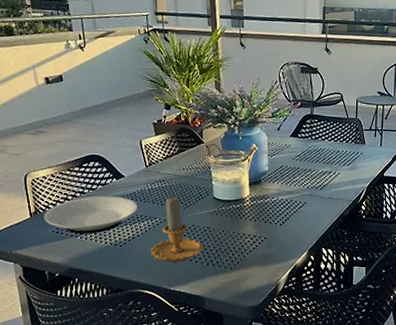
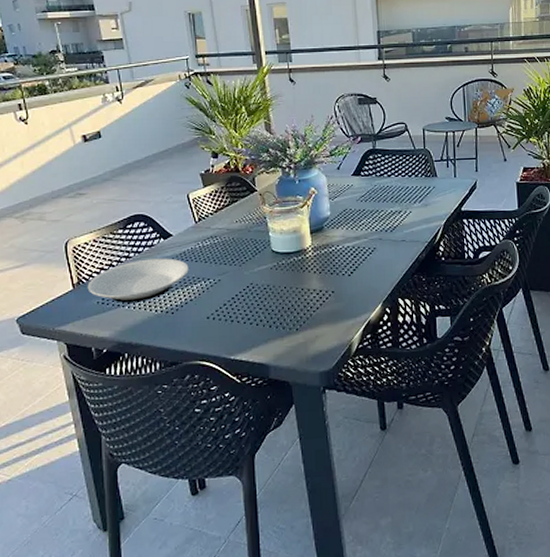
candle: present [151,195,203,262] -> none [206,251,264,328]

